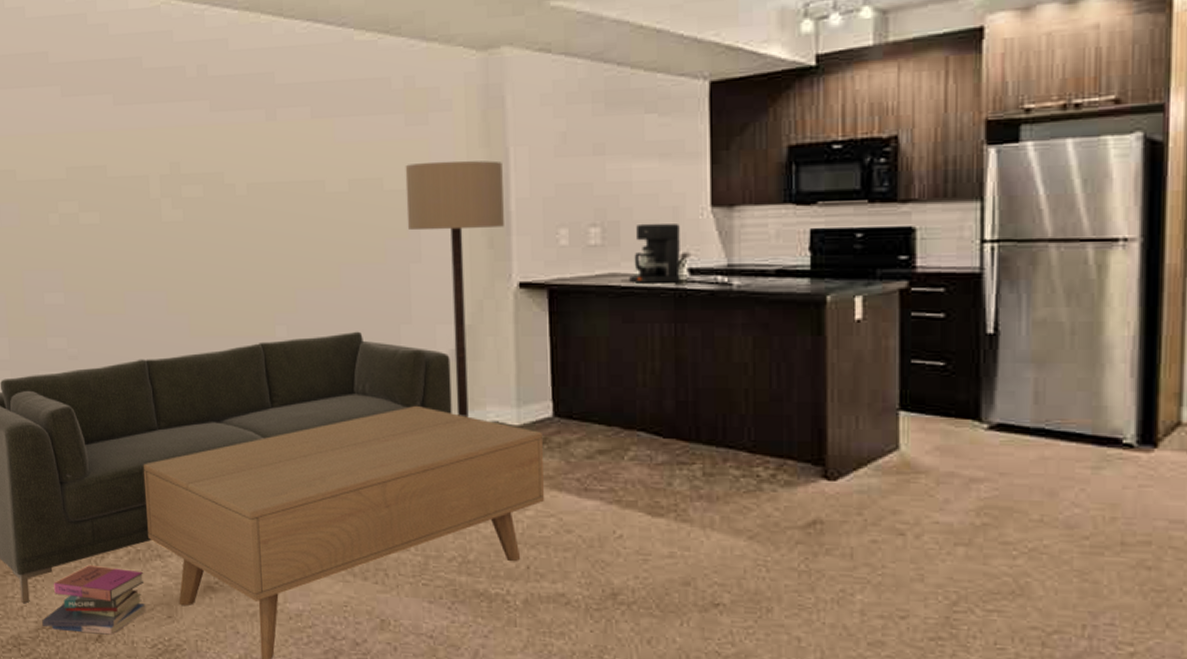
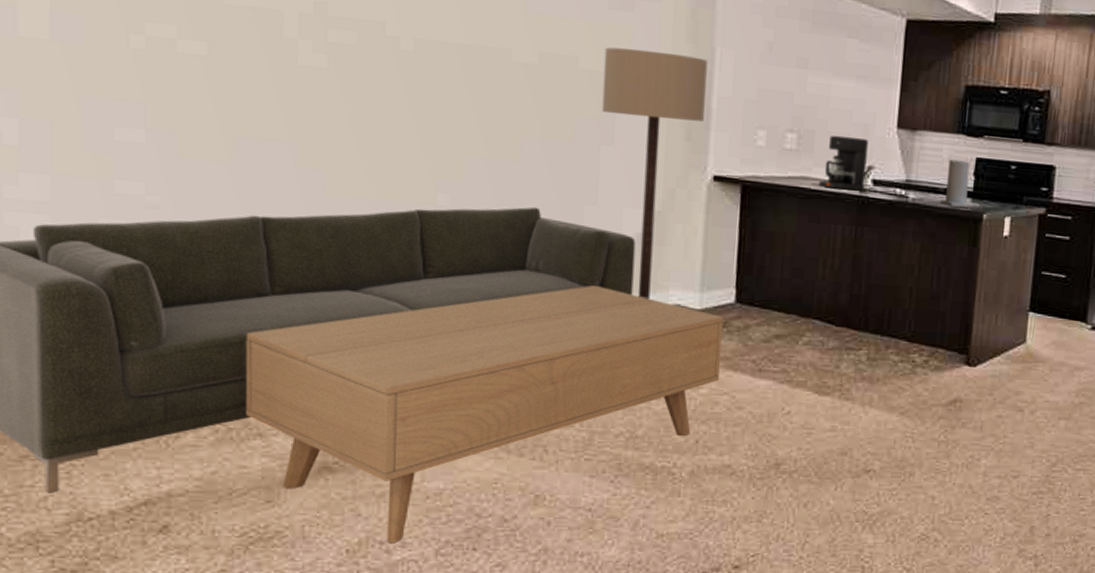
books: present [42,565,146,635] -> none [77,447,236,525]
paper towel: none [770,234,821,291] -> present [939,159,980,209]

